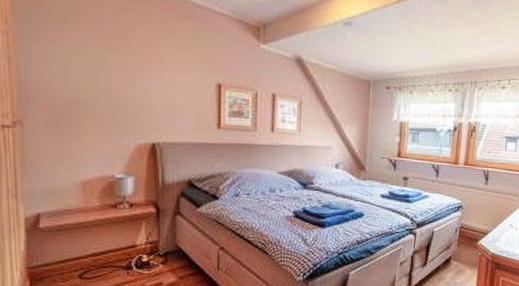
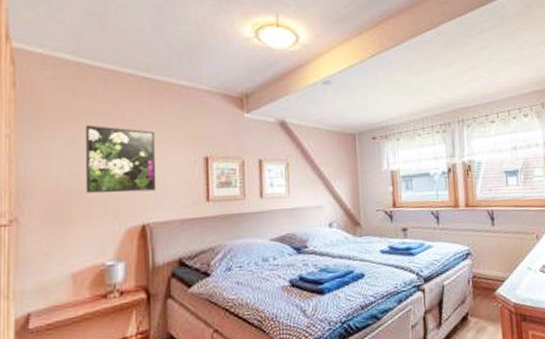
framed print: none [90,32,167,111] -> present [85,124,157,193]

